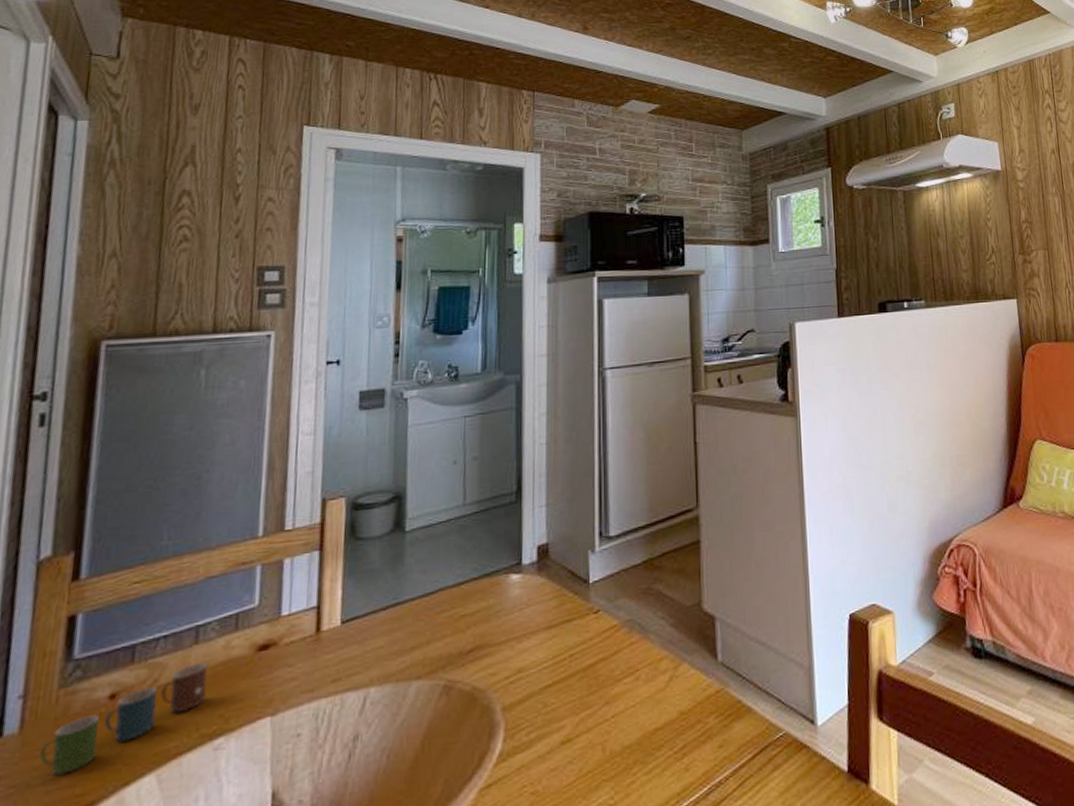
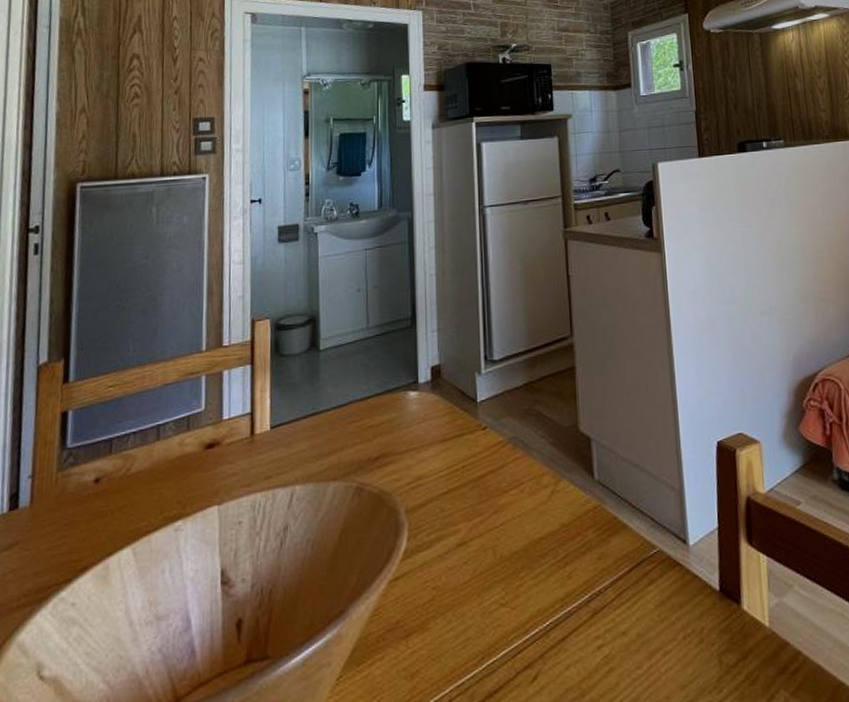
cup: present [40,663,208,776] -> none [46,456,168,543]

